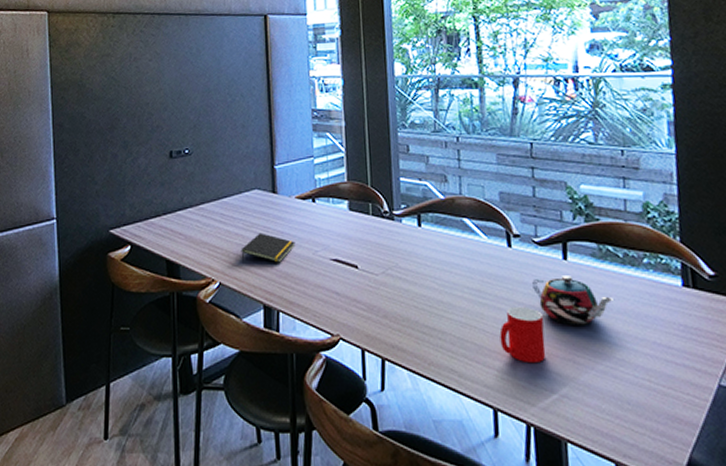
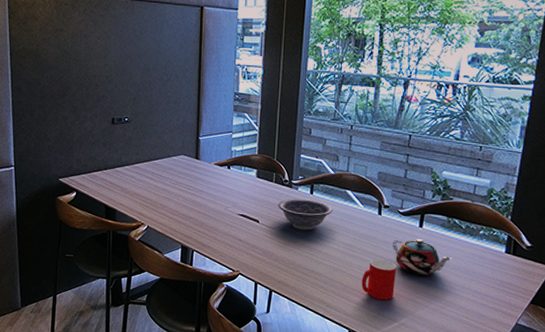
notepad: present [241,233,296,263] -> none [166,189,211,214]
decorative bowl: none [379,233,449,275] -> present [278,198,333,231]

